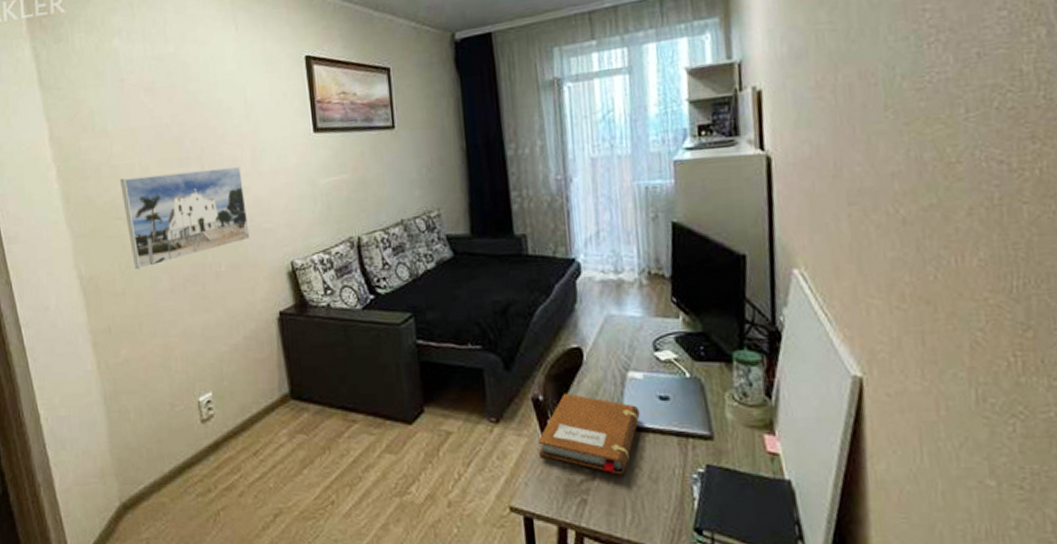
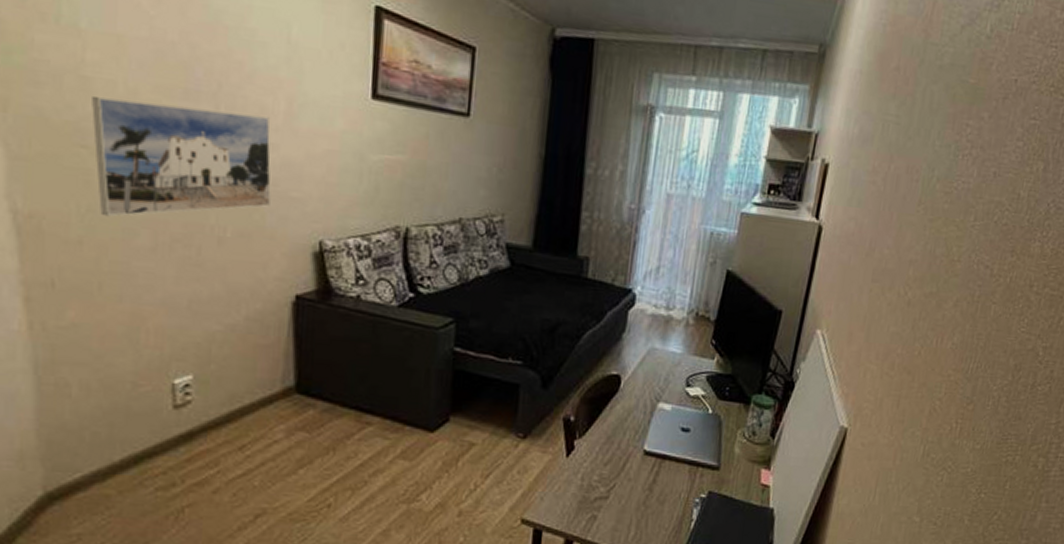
notebook: present [537,393,640,475] -> none [559,416,662,495]

